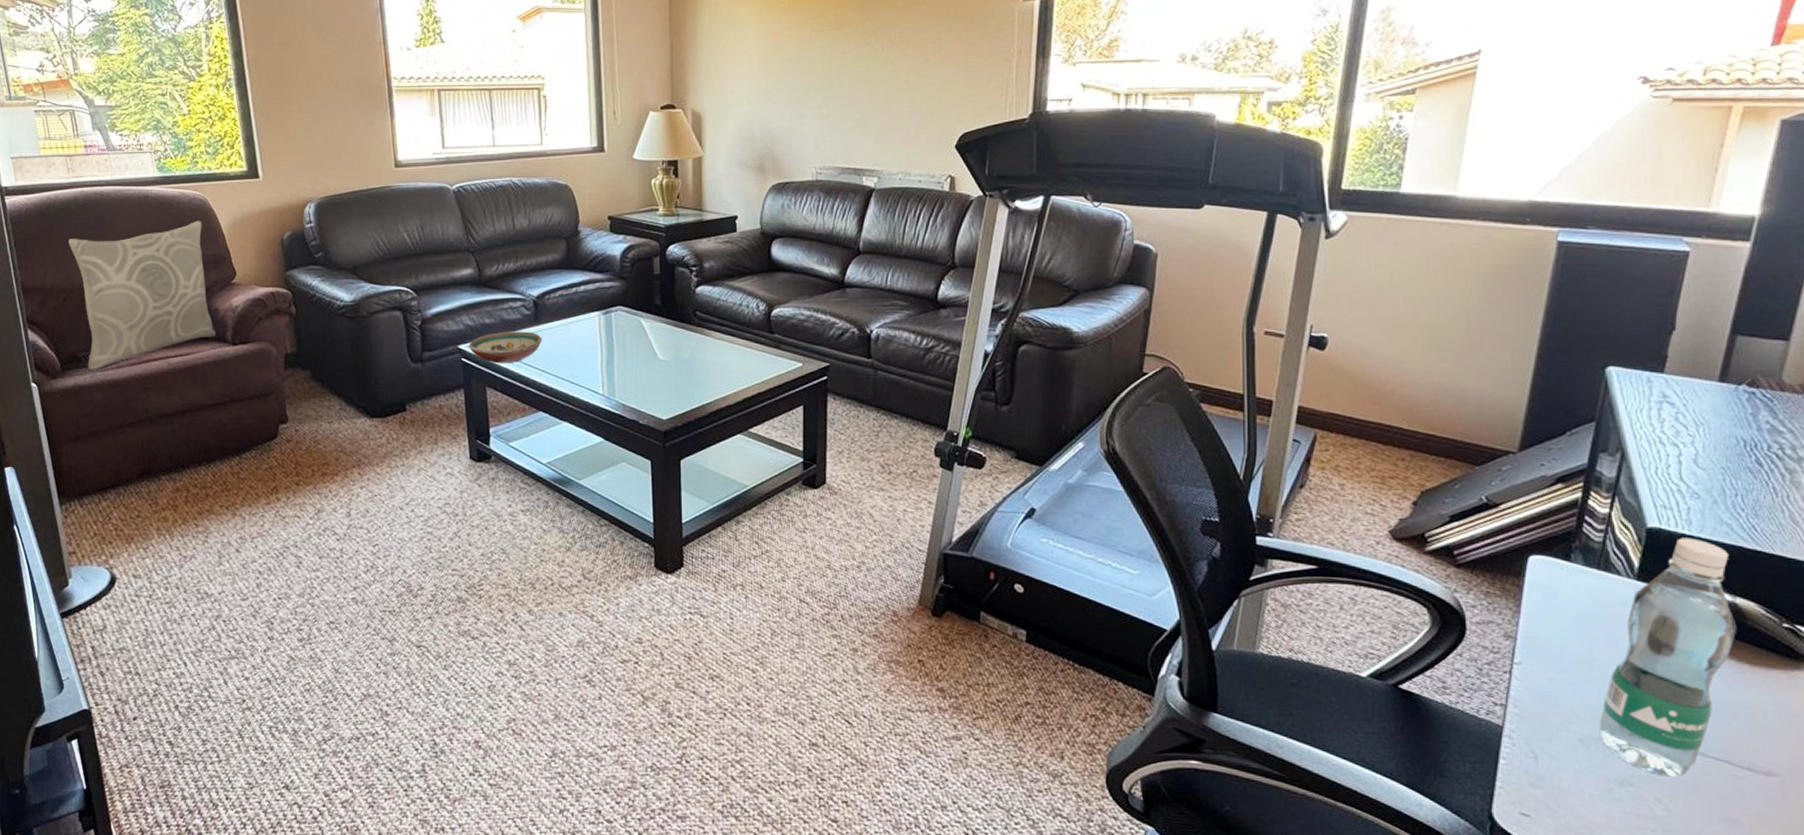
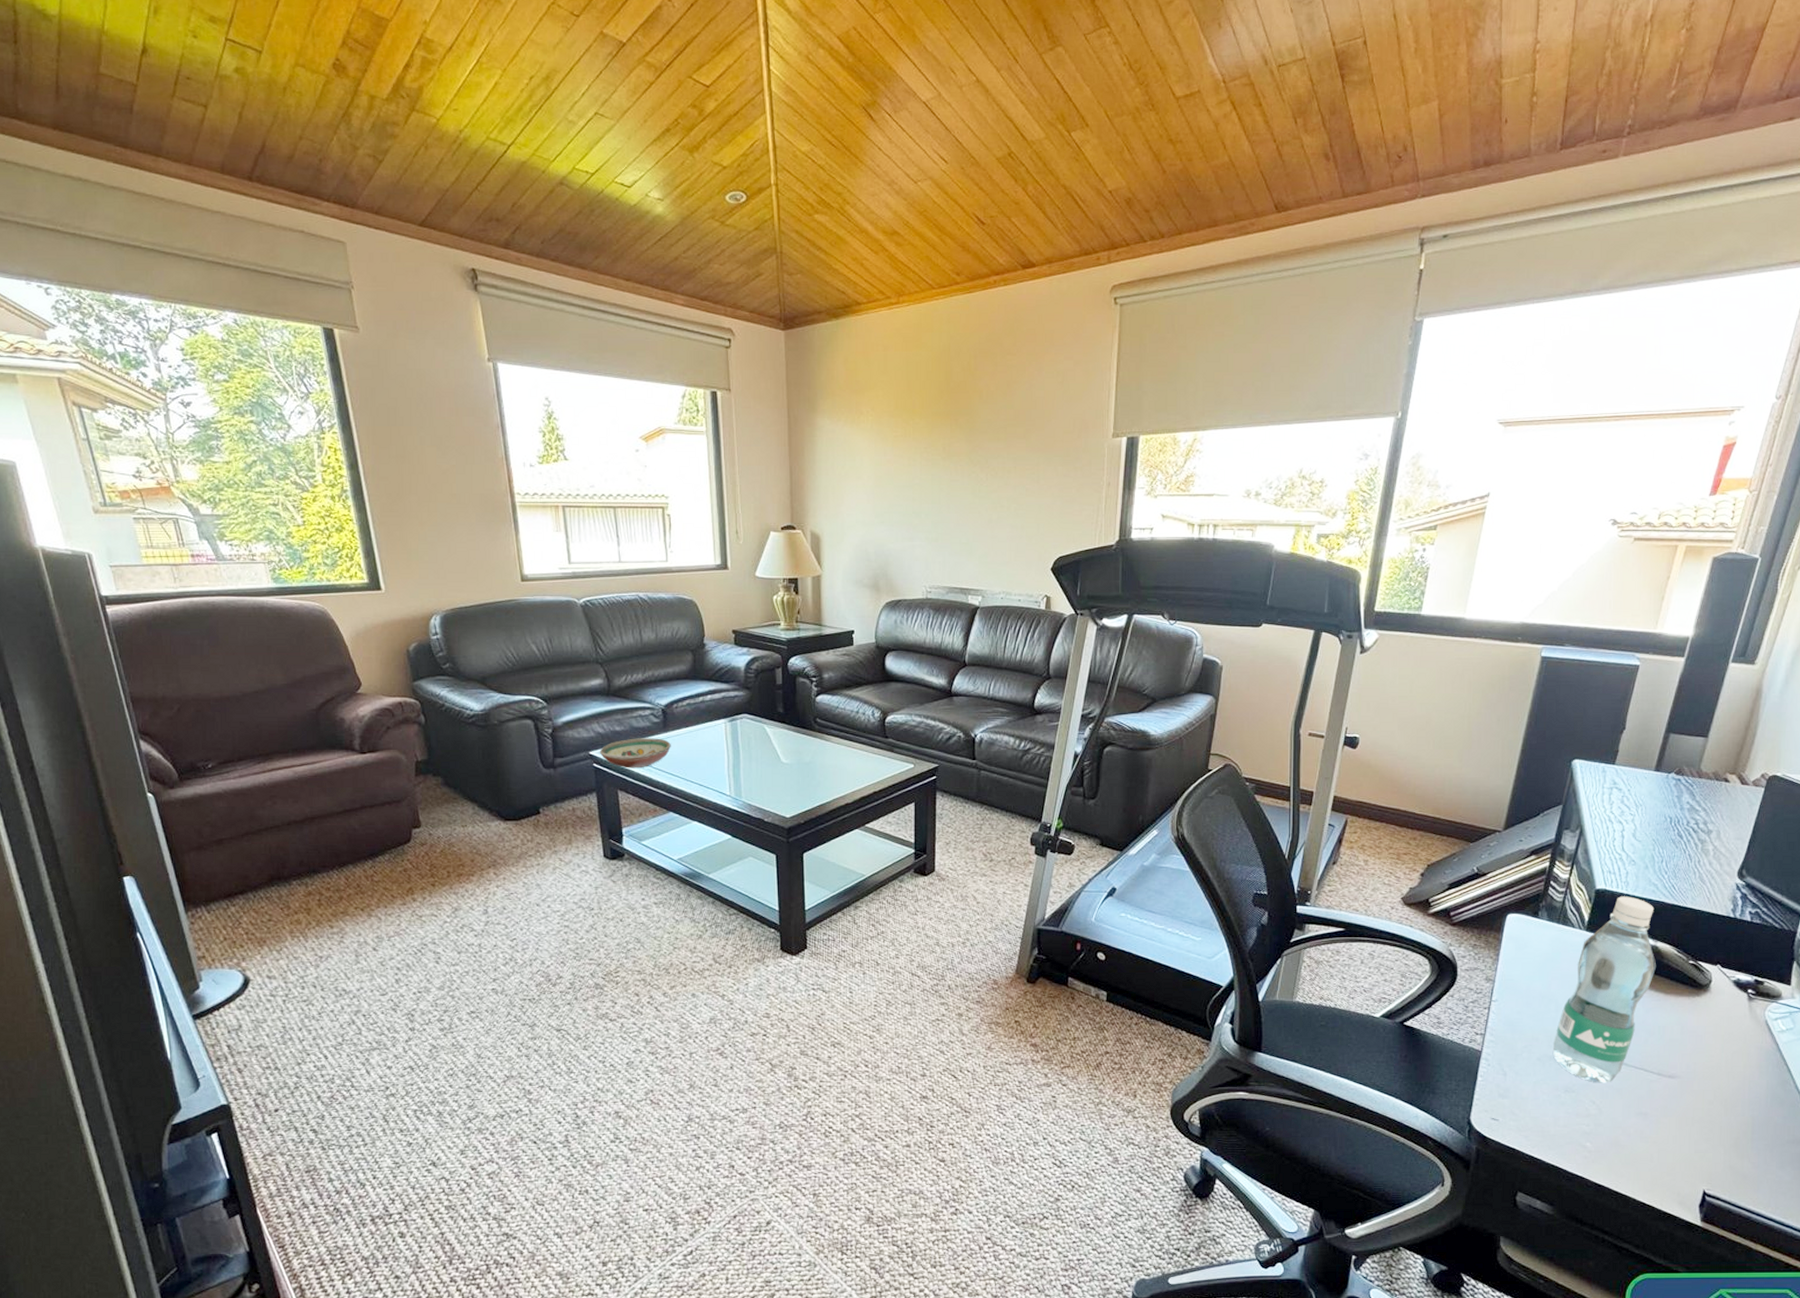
pillow: present [68,220,216,371] -> none [178,631,343,781]

